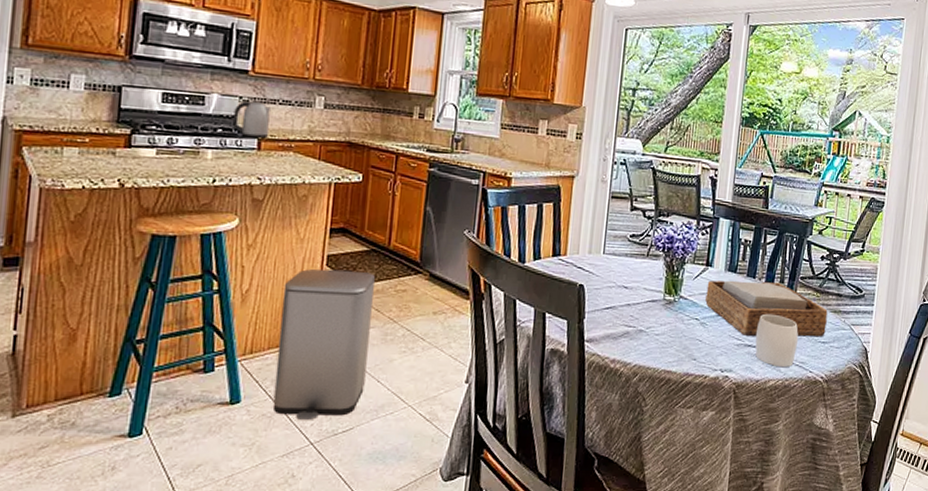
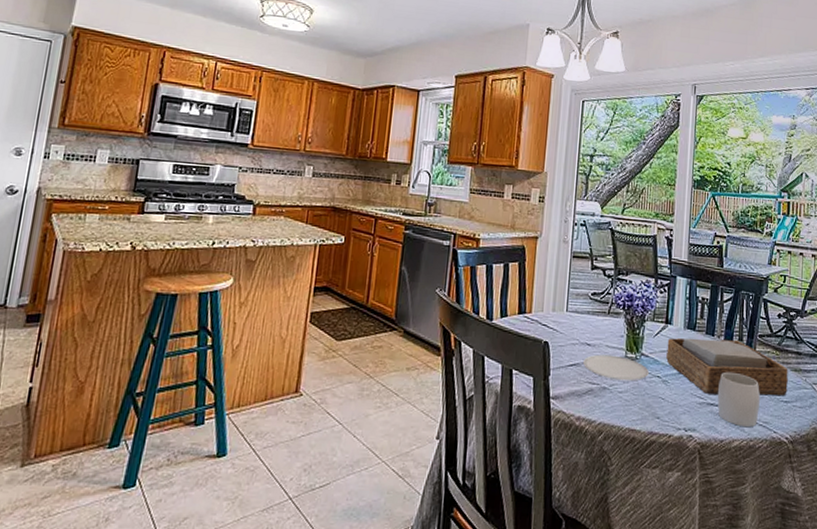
kettle: present [233,100,271,139] -> none [232,170,266,205]
pedal bin: present [273,269,375,421] -> none [256,326,354,476]
plate: none [620,297,687,324] -> present [583,354,649,381]

